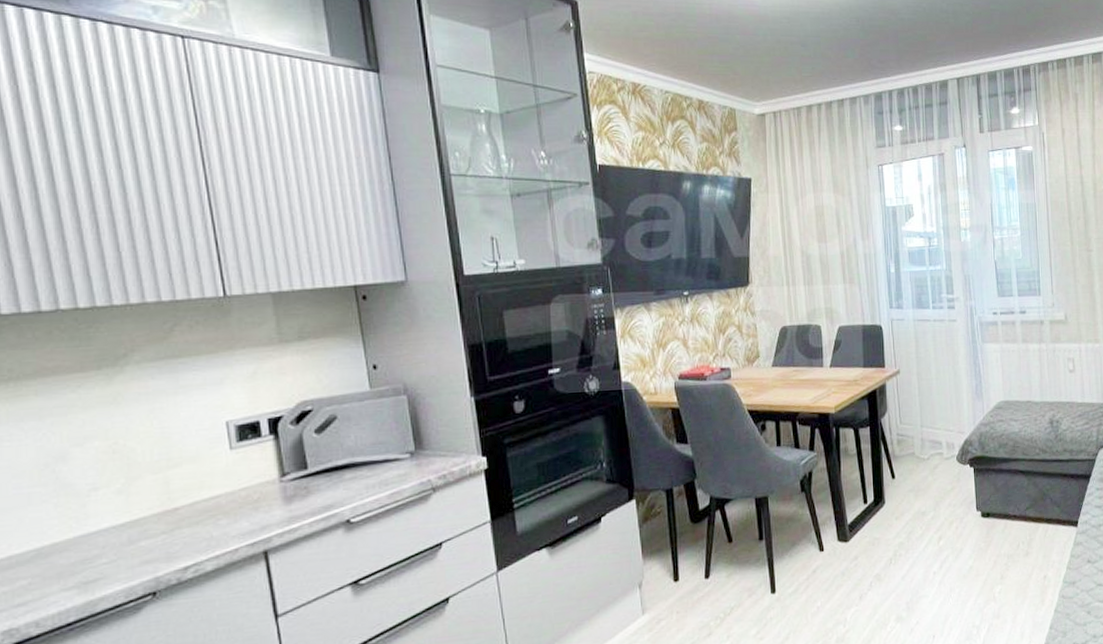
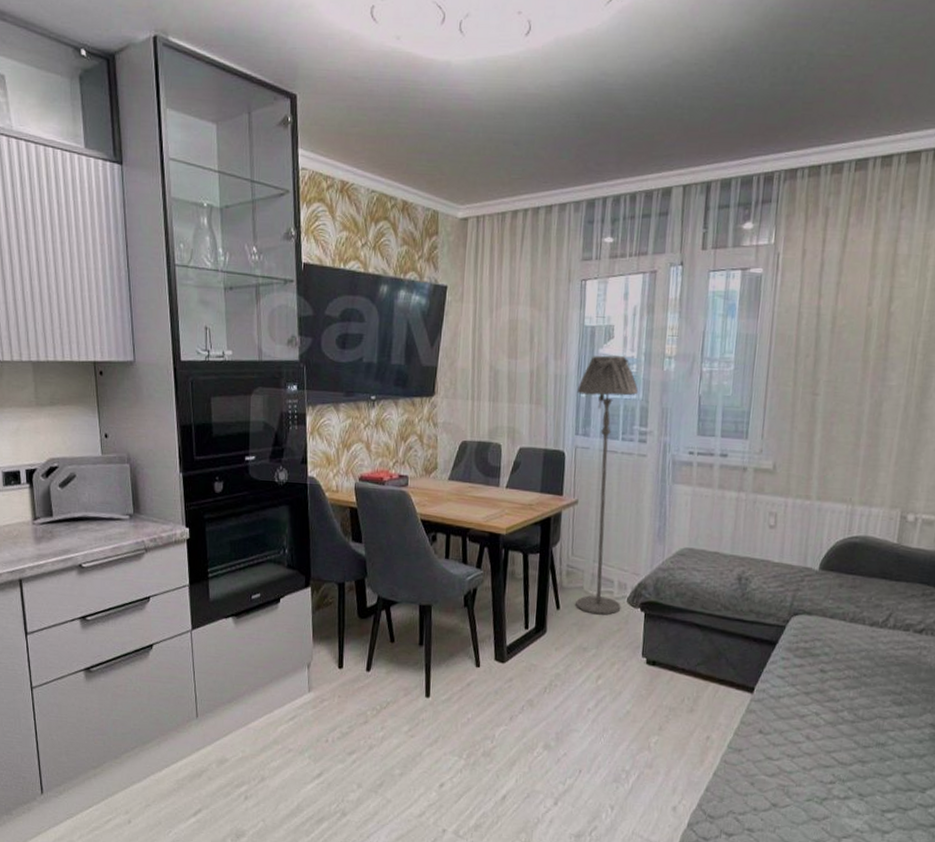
floor lamp: none [886,232,952,478] -> present [576,355,639,615]

